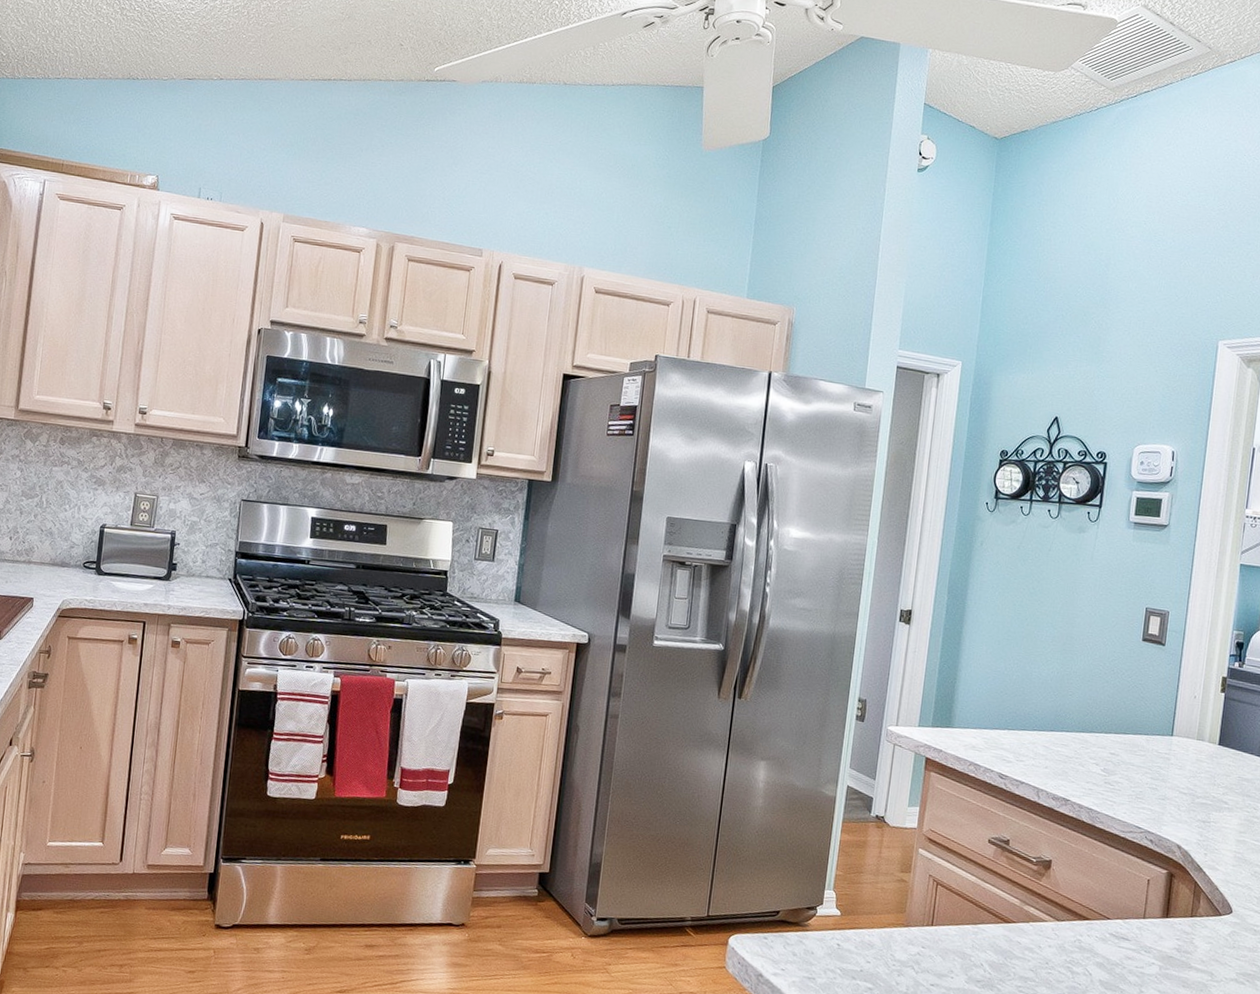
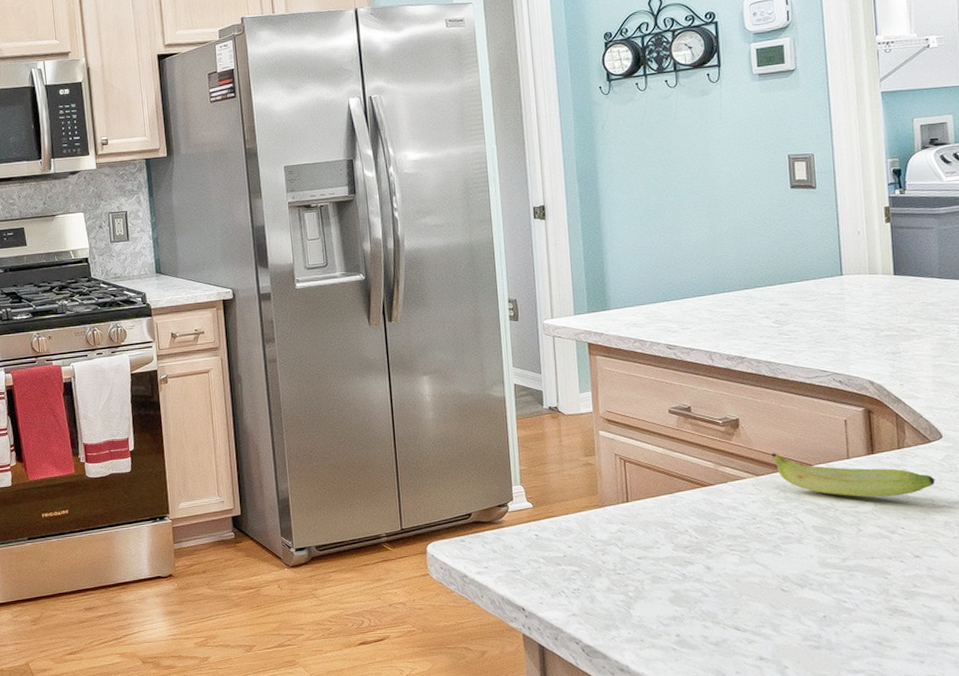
banana: none [1074,900,1218,964] -> present [770,453,936,497]

